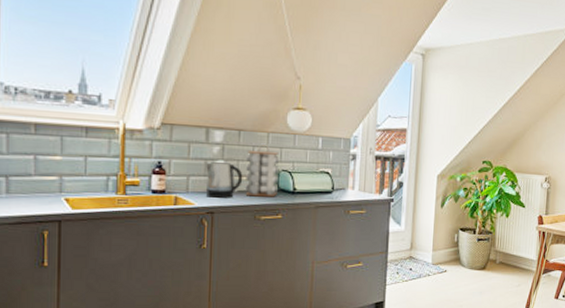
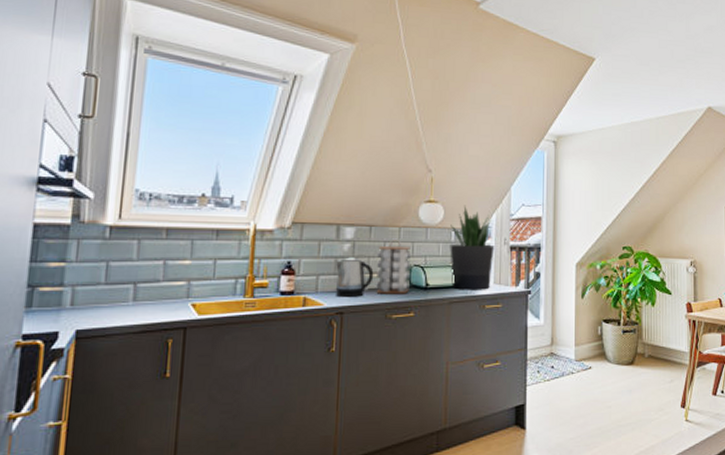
planter: none [317,113,360,197] -> present [450,205,495,290]

